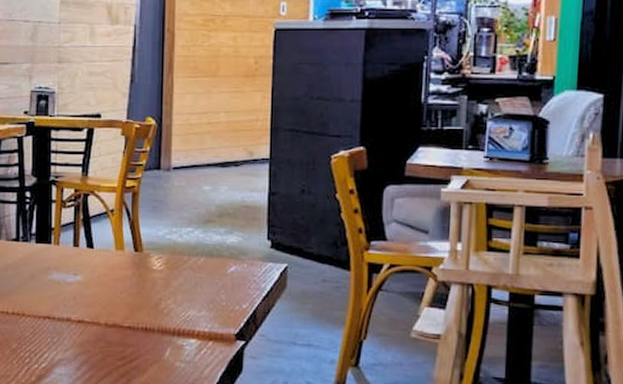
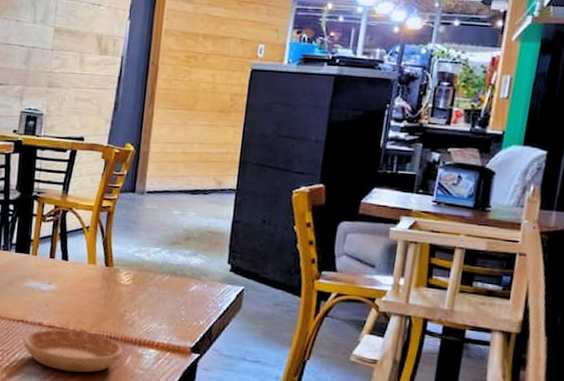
saucer: none [51,323,161,371] -> present [23,329,123,373]

